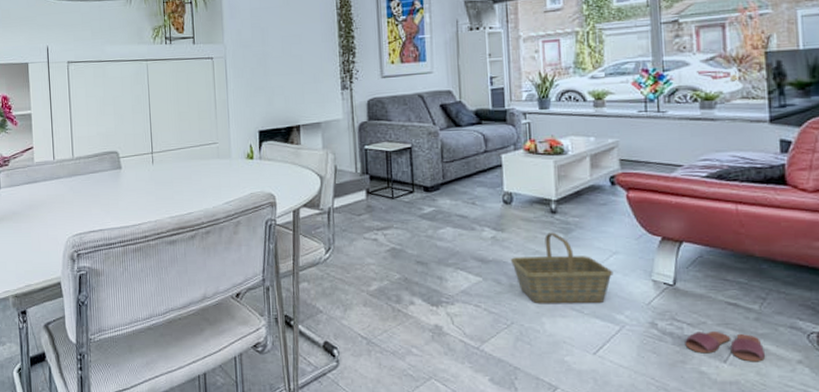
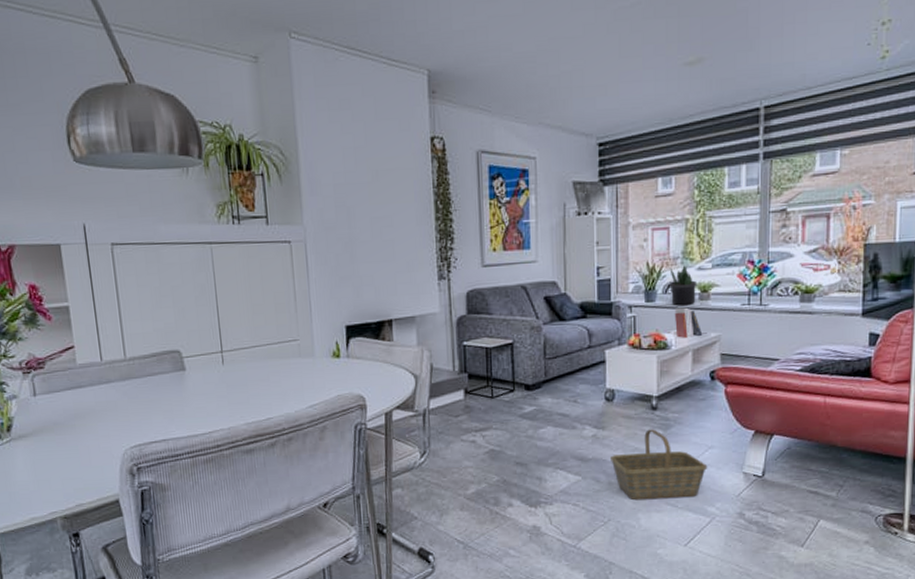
planter: none [562,74,591,113] -> present [669,265,697,306]
books: none [569,114,600,144] -> present [674,307,703,338]
slippers: present [685,330,766,362] -> none [768,517,838,545]

